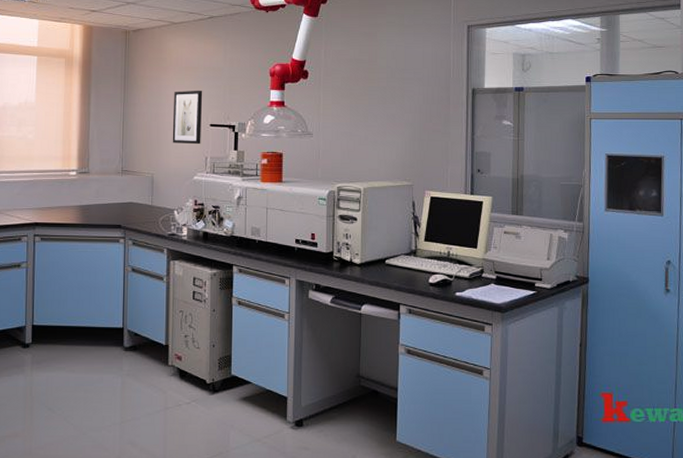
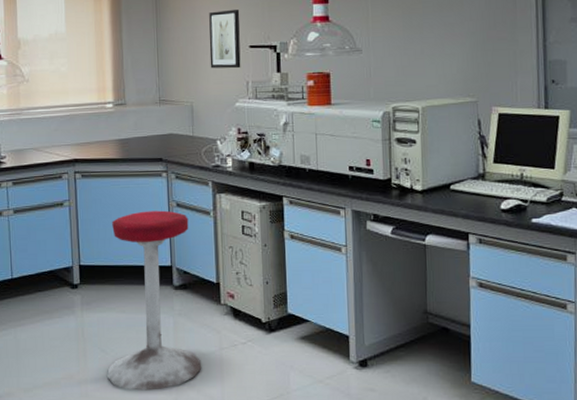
stool: none [53,274,145,449] -> present [107,210,201,391]

